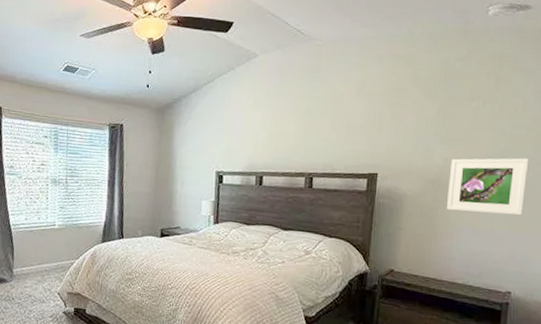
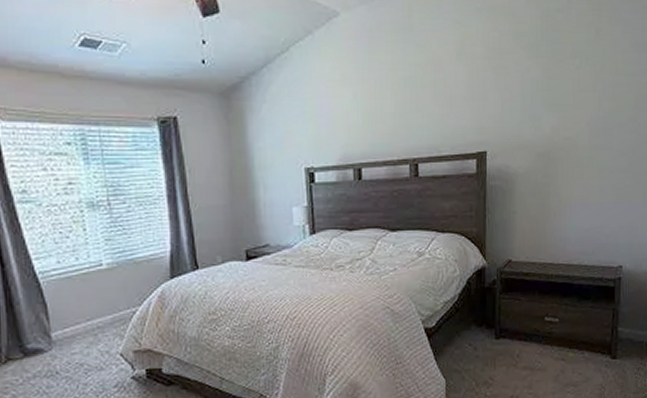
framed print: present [447,158,529,216] -> none [558,119,631,185]

